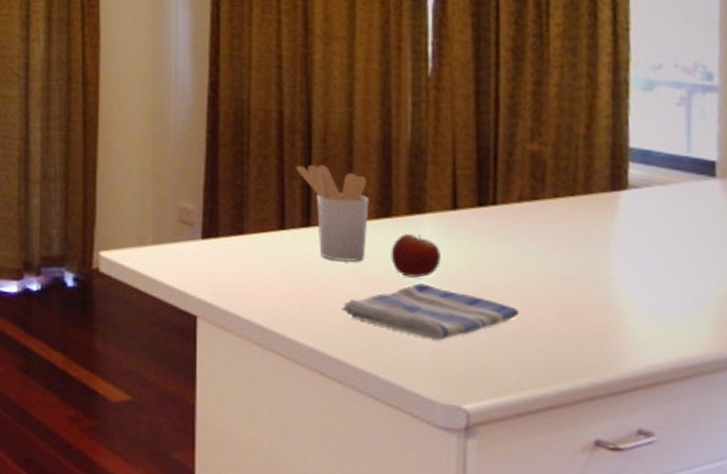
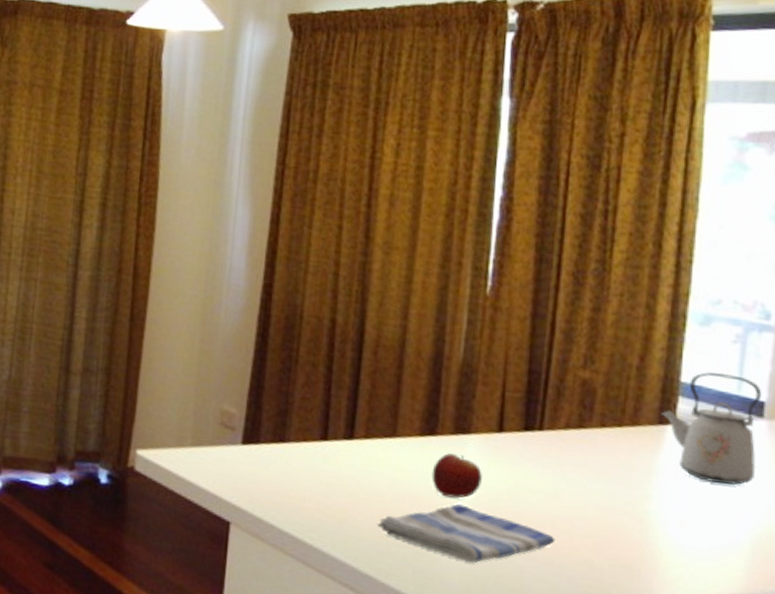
utensil holder: present [296,164,369,262] -> none [344,376,415,478]
kettle: none [611,135,714,245] -> present [660,372,762,485]

